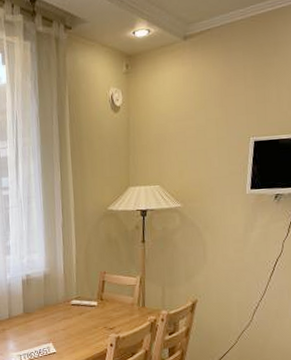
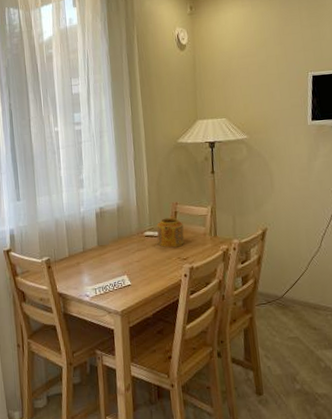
teapot: none [83,284,112,317] -> present [156,215,184,248]

